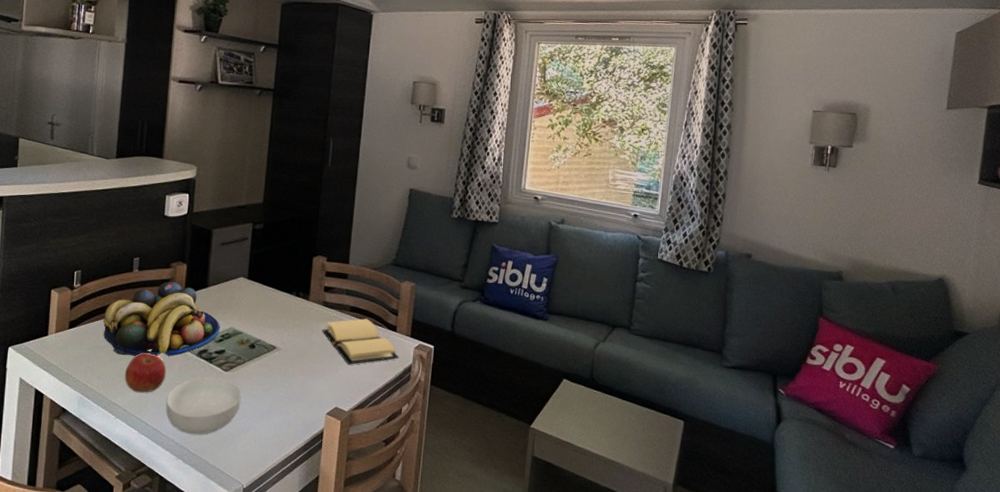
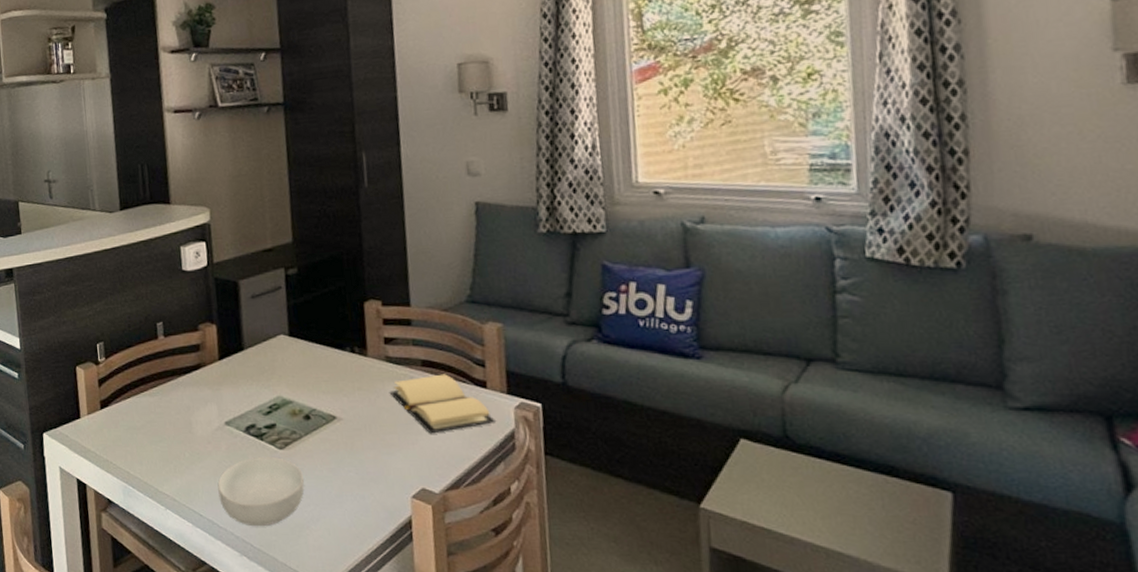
fruit bowl: present [103,281,220,357] -> none [135,346,266,437]
apple: present [124,352,166,393] -> none [167,431,213,479]

